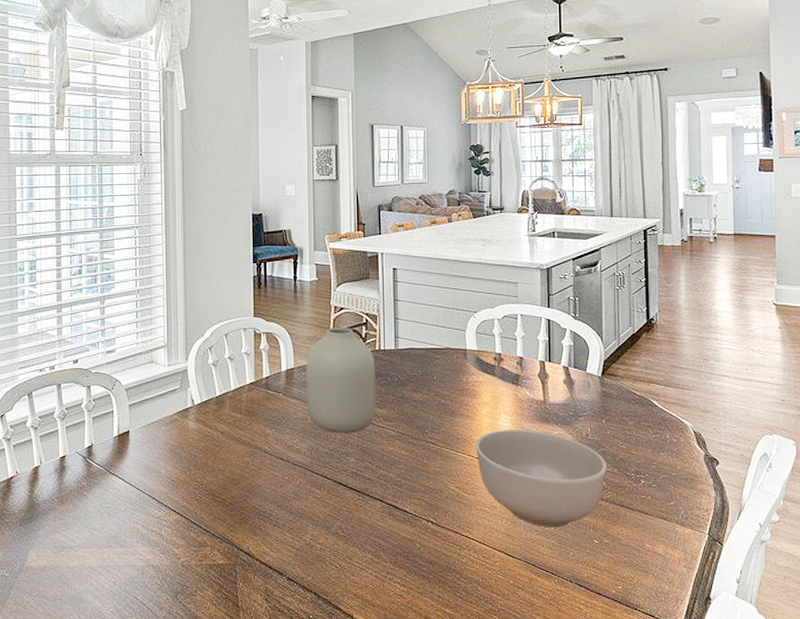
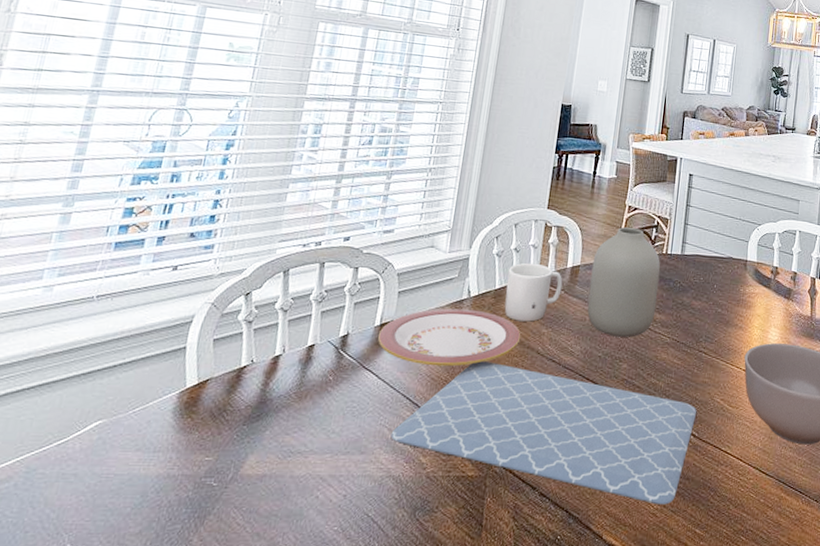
plate: none [118,416,248,469] -> present [377,308,521,367]
placemat: none [144,462,432,587] -> present [390,361,697,505]
mug: none [226,369,280,424] -> present [504,262,563,322]

